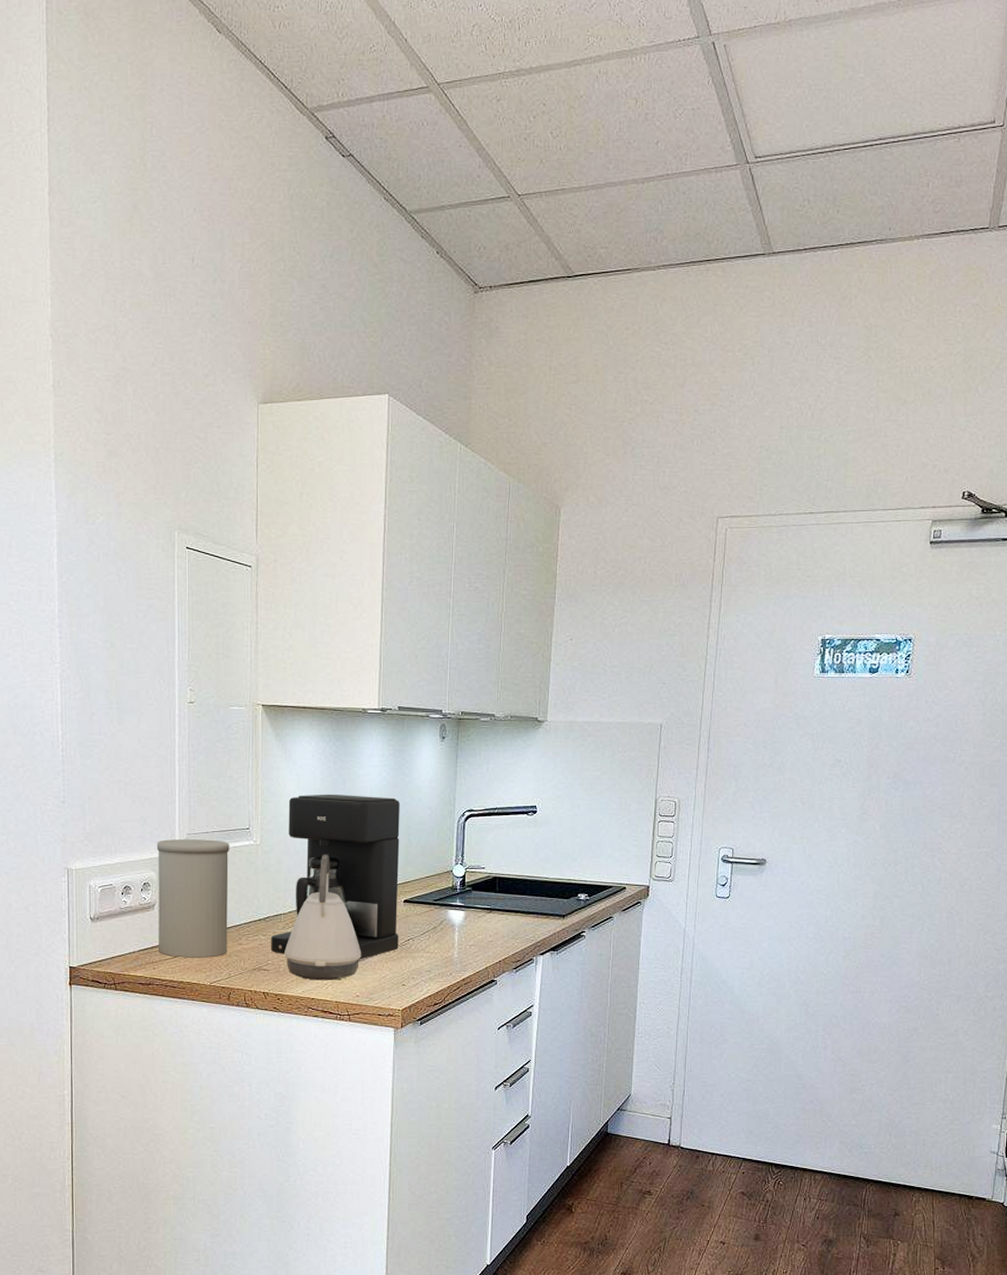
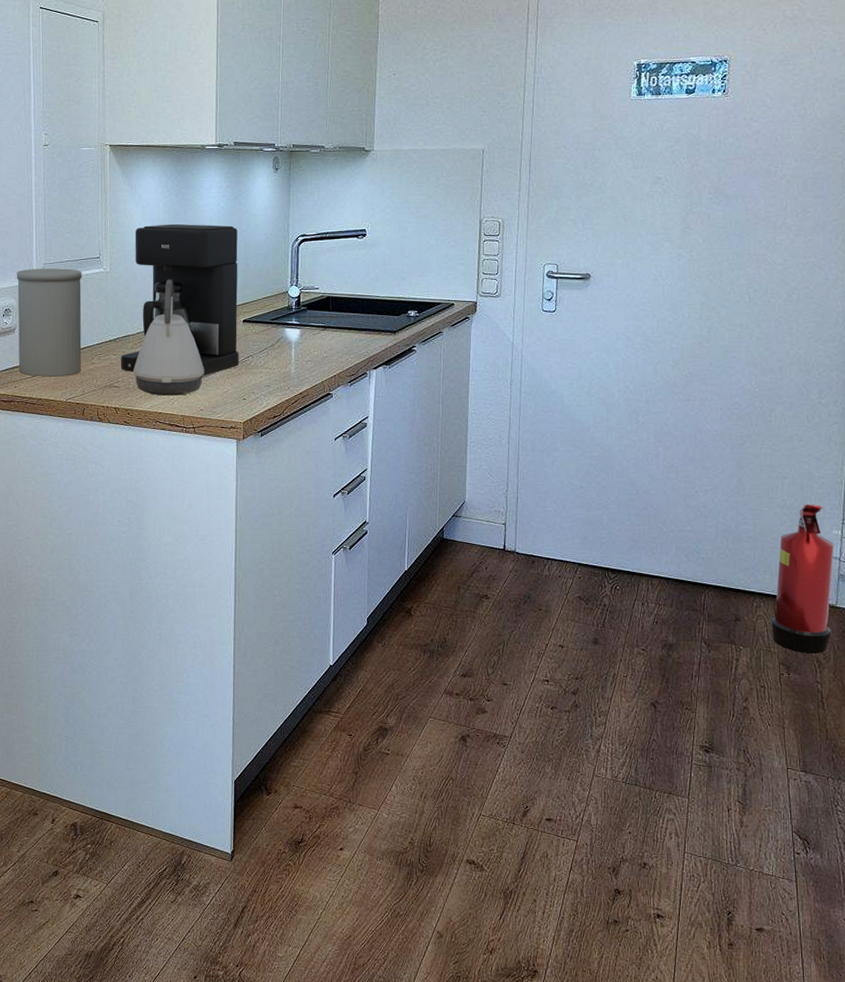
fire extinguisher: none [929,1098,992,1248] -> present [771,504,834,653]

